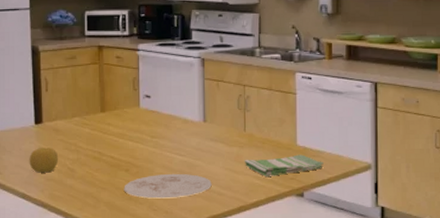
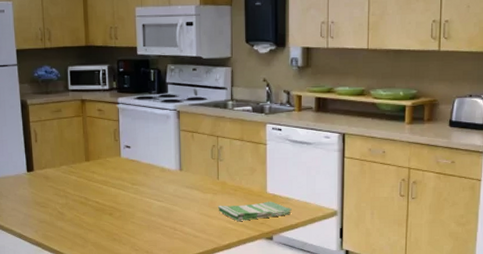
fruit: present [29,148,59,173] -> none [23,193,50,216]
plate: present [124,173,212,199] -> none [108,217,188,240]

